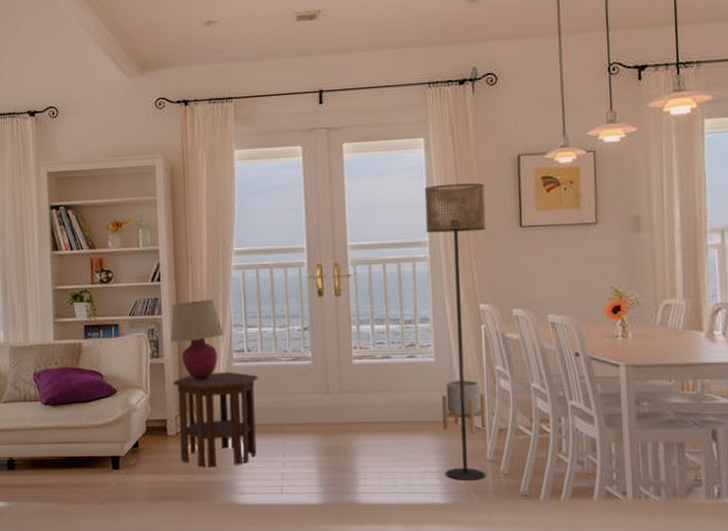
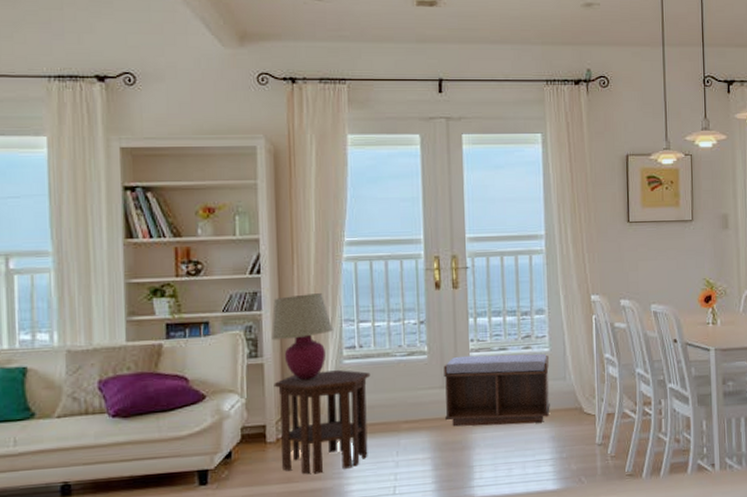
bench: none [327,362,437,434] -> present [443,353,550,427]
floor lamp: present [424,182,486,482] -> none [541,179,598,466]
planter: present [442,380,486,433] -> none [556,368,595,419]

